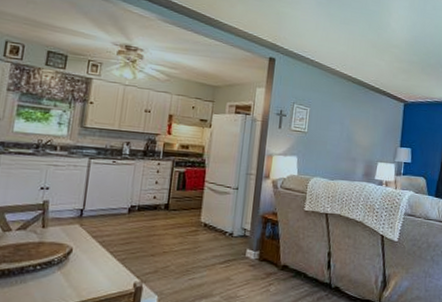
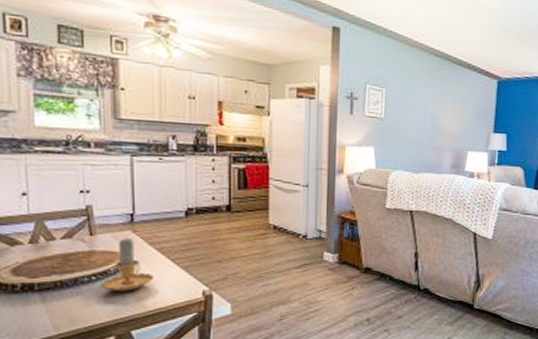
candle: none [43,230,92,281] -> present [101,237,153,291]

